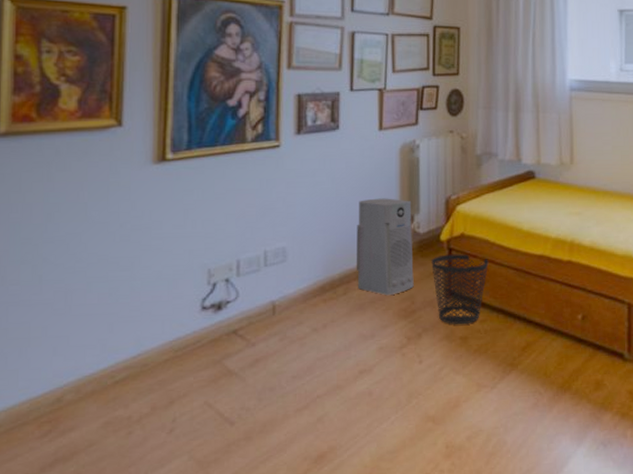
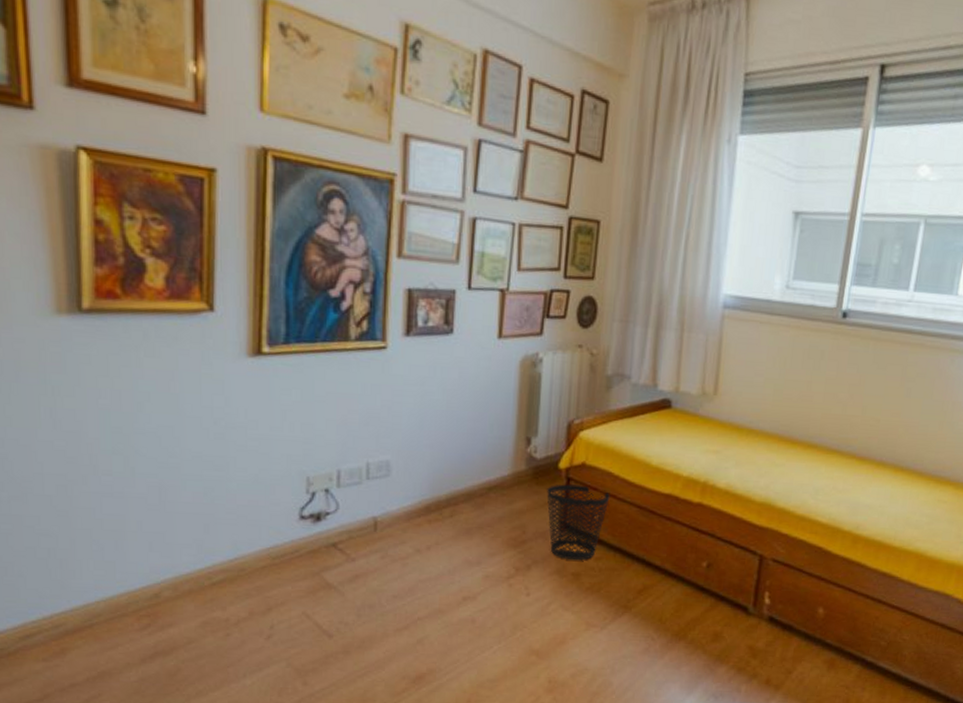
air purifier: present [356,198,414,296] -> none [464,415,530,523]

